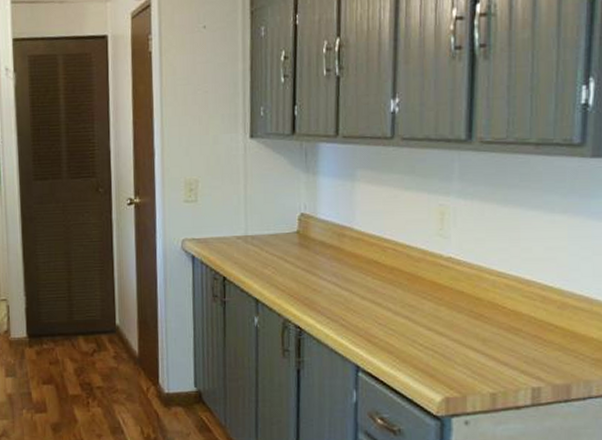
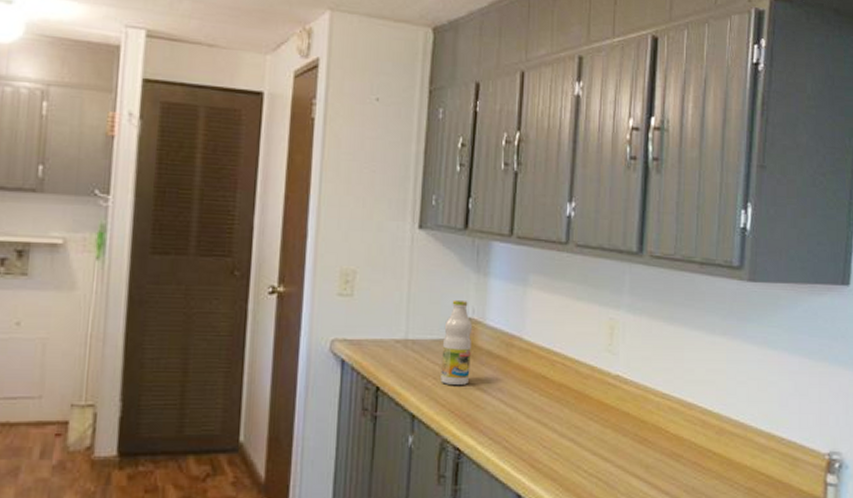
bottle: none [278,198,306,273] -> present [441,299,473,385]

